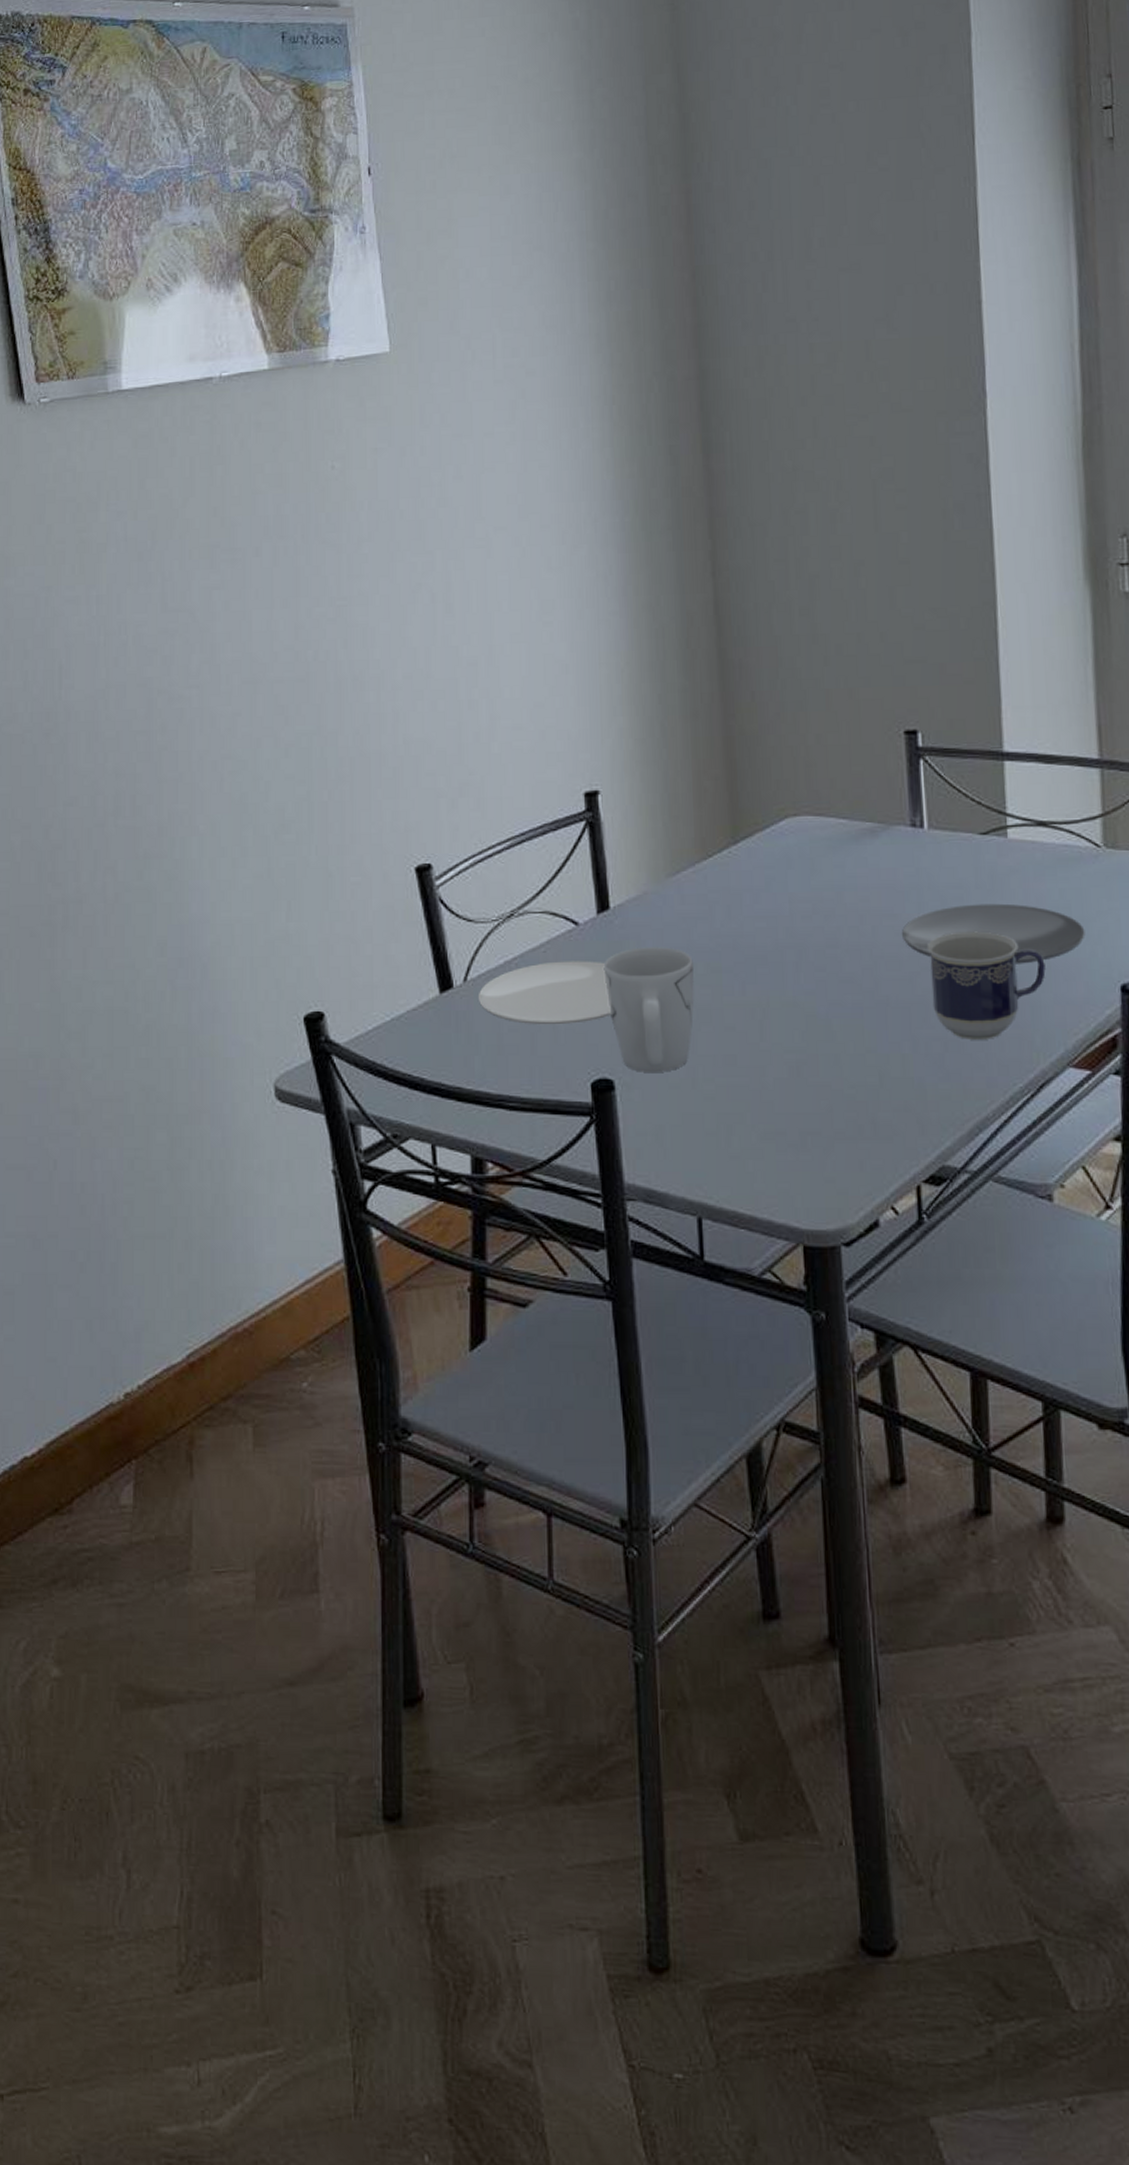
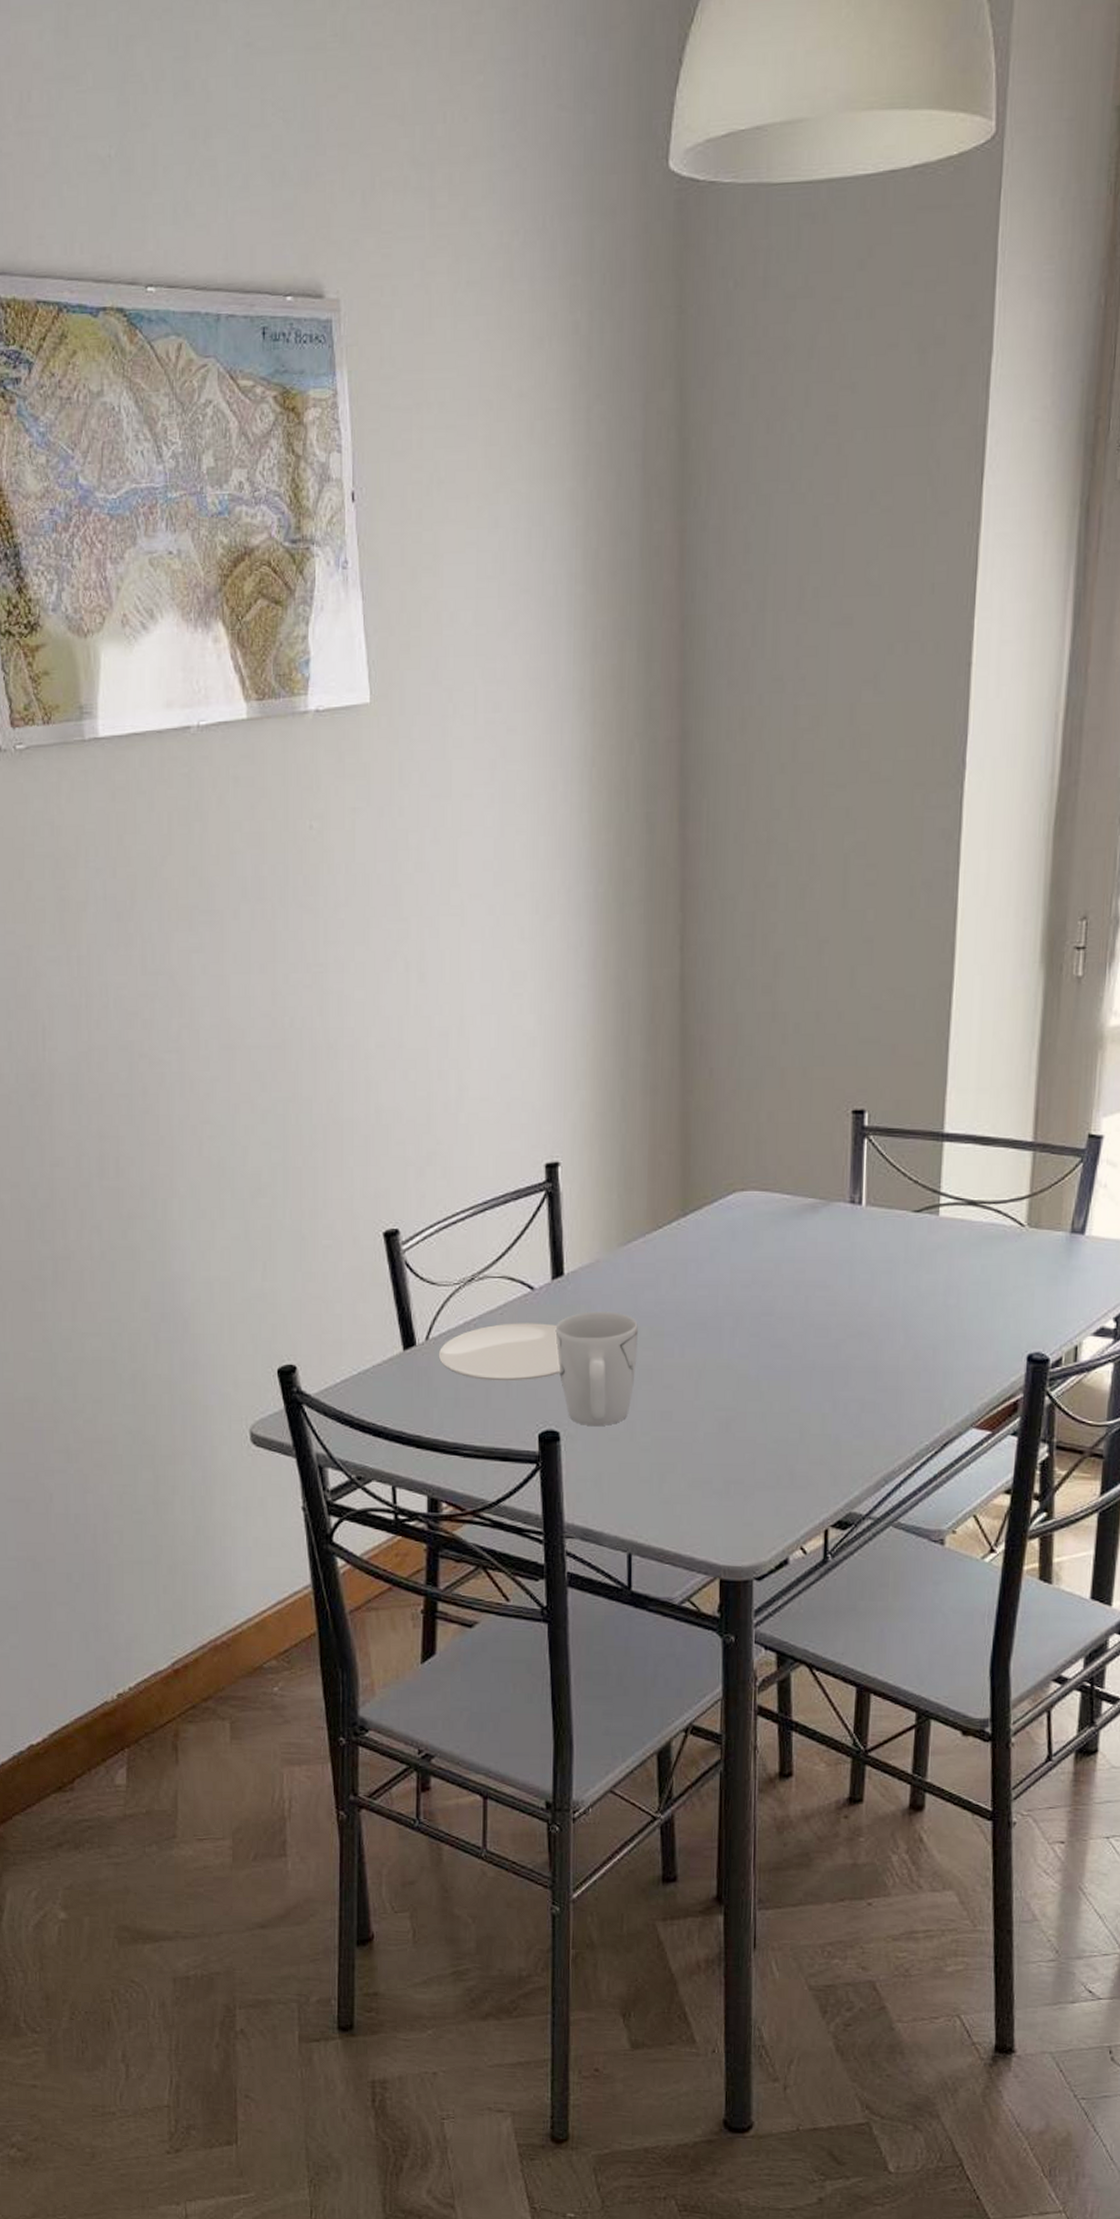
plate: present [902,903,1085,964] -> none [832,1277,1001,1334]
cup: present [926,931,1046,1040] -> none [854,1303,961,1402]

